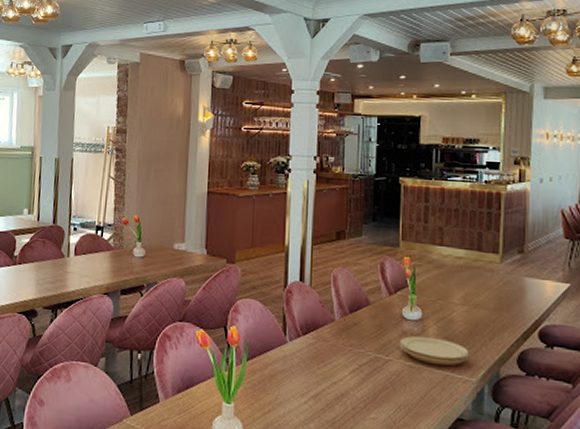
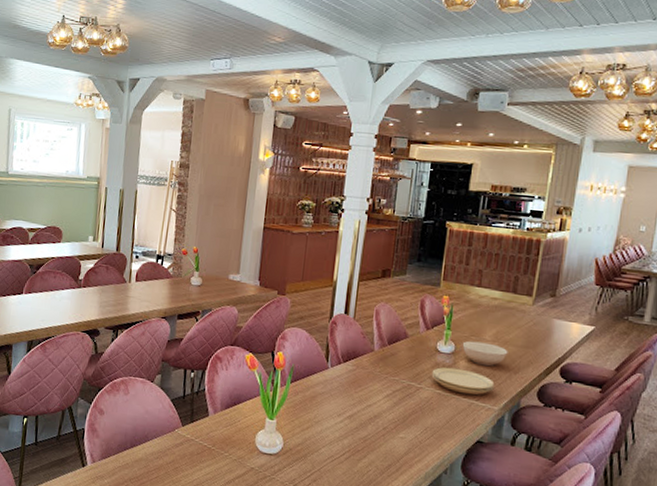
bowl: none [429,305,480,333] -> present [462,340,508,367]

